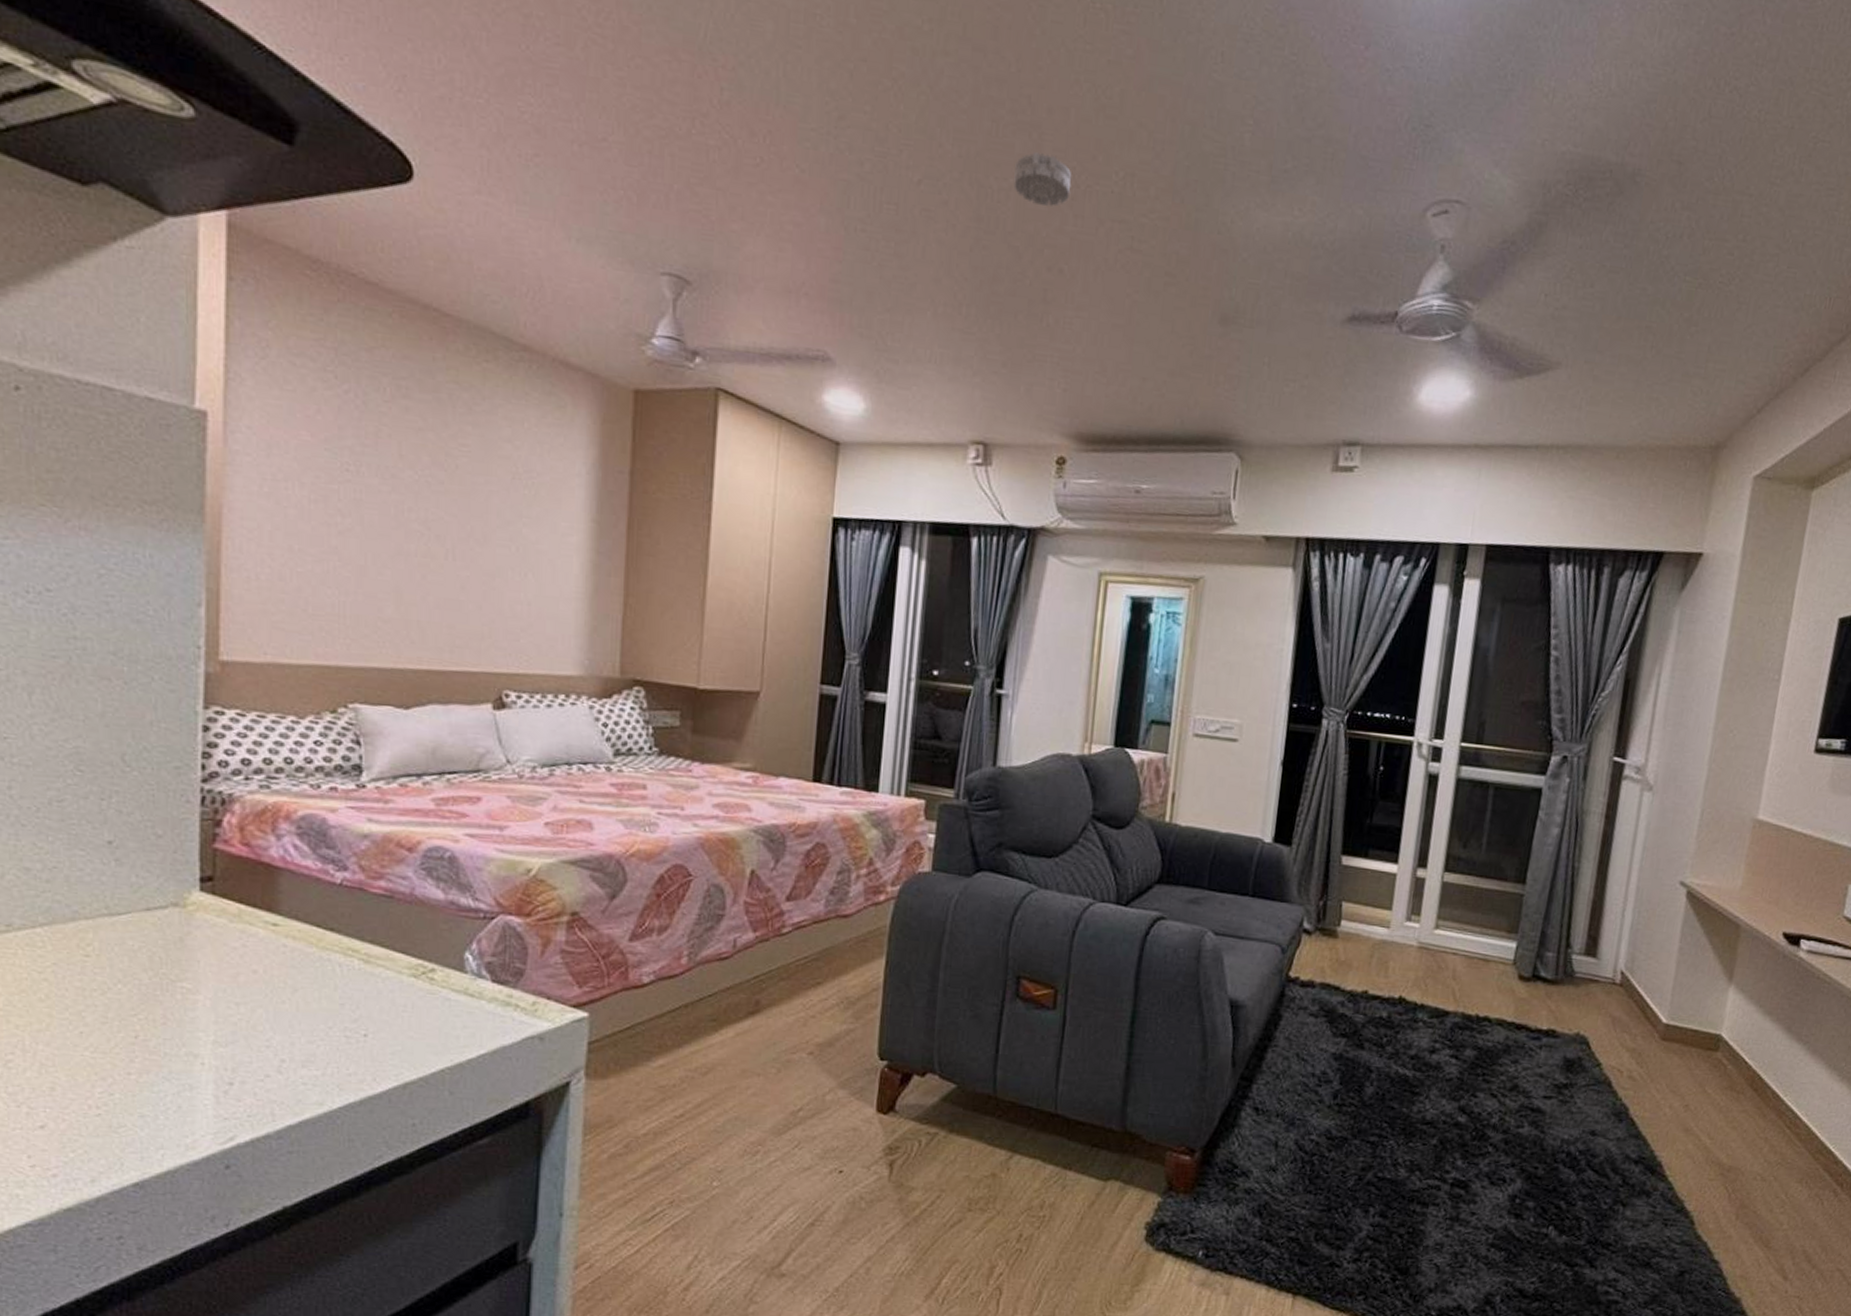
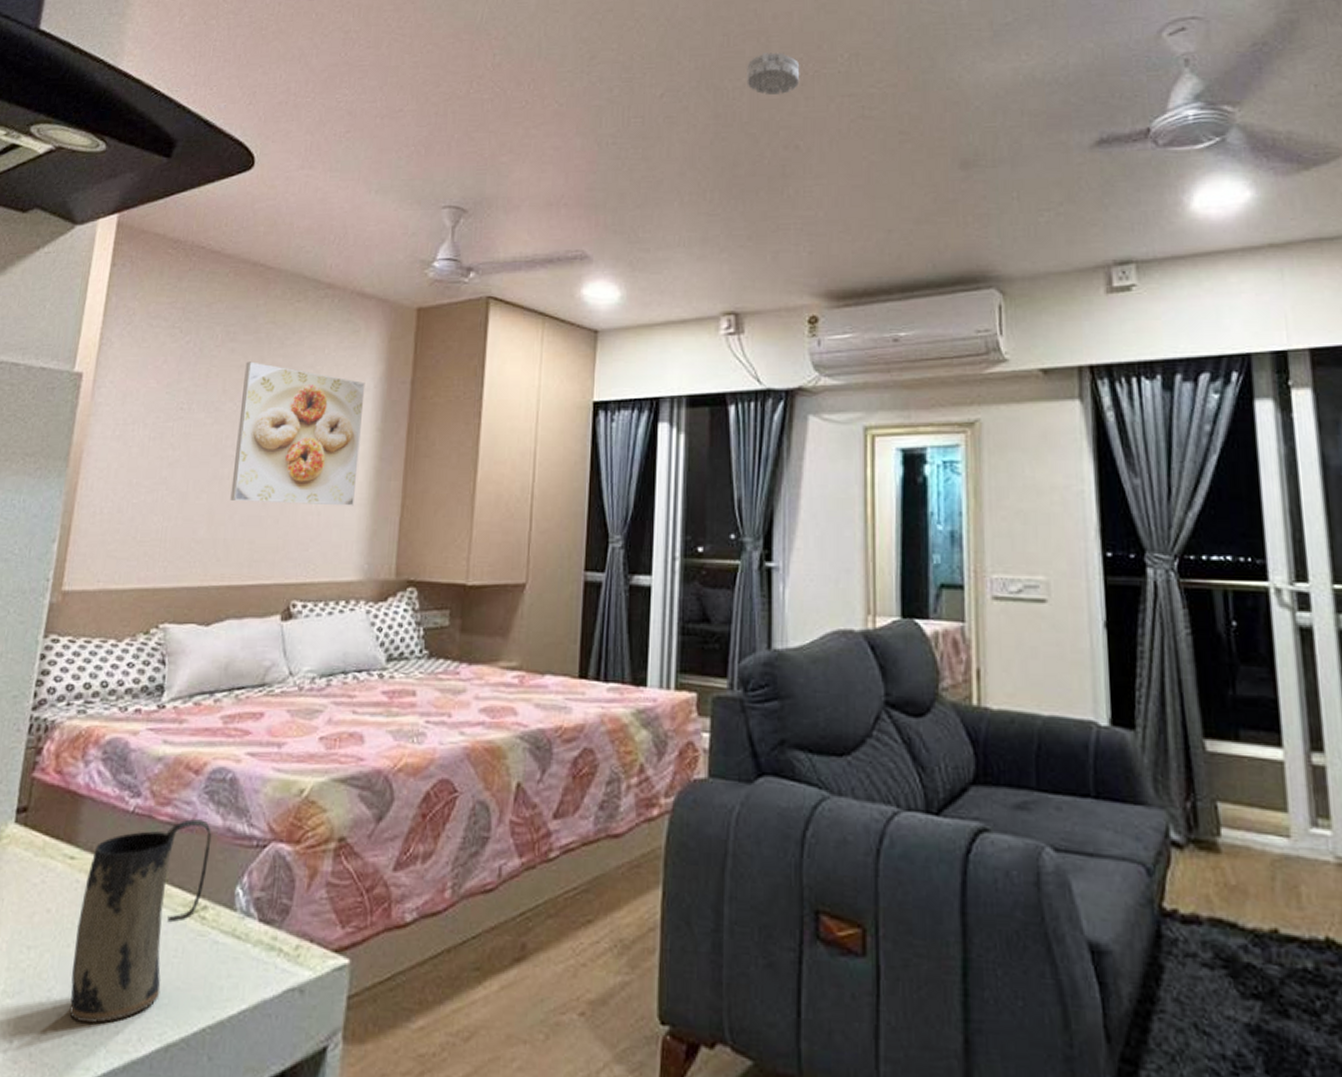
mug: none [290,892,434,1067] -> present [69,819,212,1024]
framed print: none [421,425,576,599] -> present [230,361,366,506]

